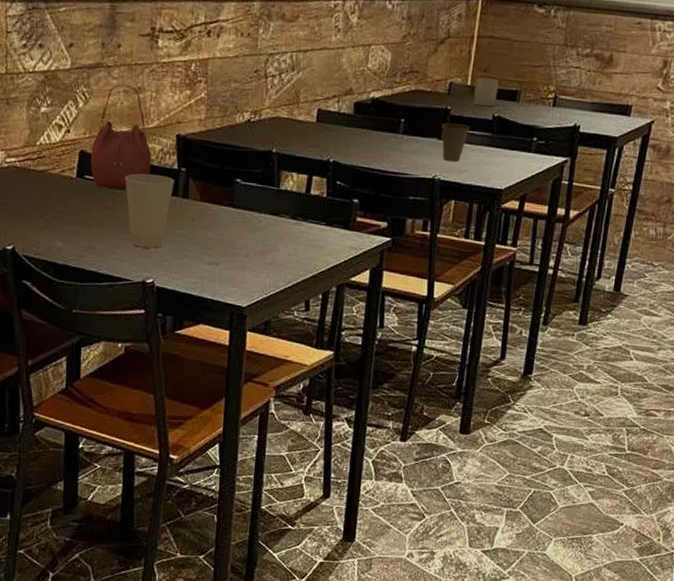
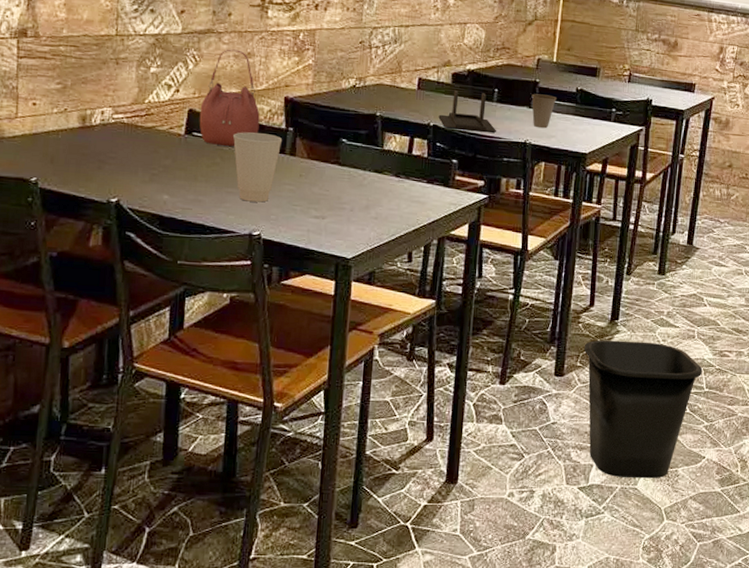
napkin holder: none [339,122,402,168] -> present [438,90,496,133]
mug: present [473,77,499,107] -> none [559,55,581,81]
waste bin: none [492,395,625,544] -> present [583,339,703,478]

